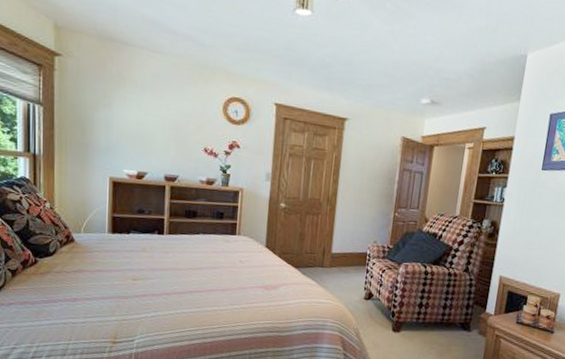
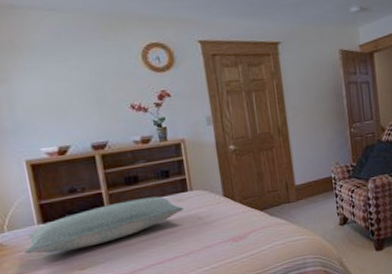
pillow: none [93,230,230,263] -> present [25,196,185,254]

